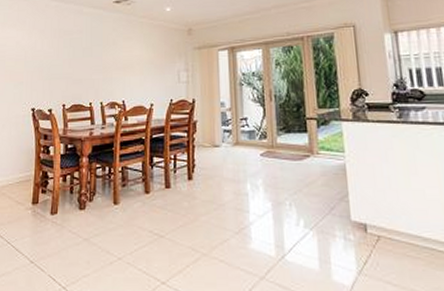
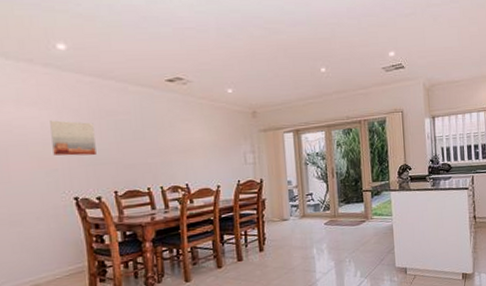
wall art: none [22,39,54,71] -> present [50,120,96,156]

